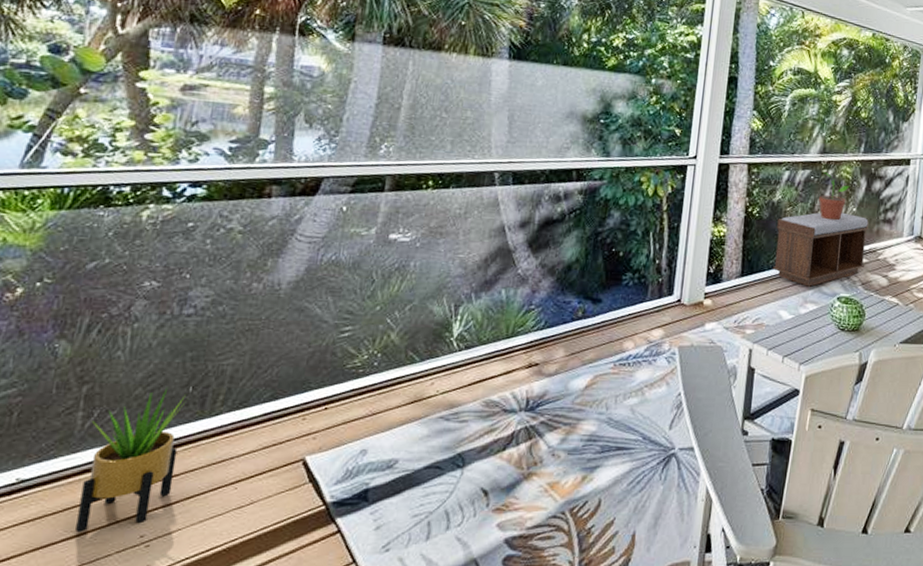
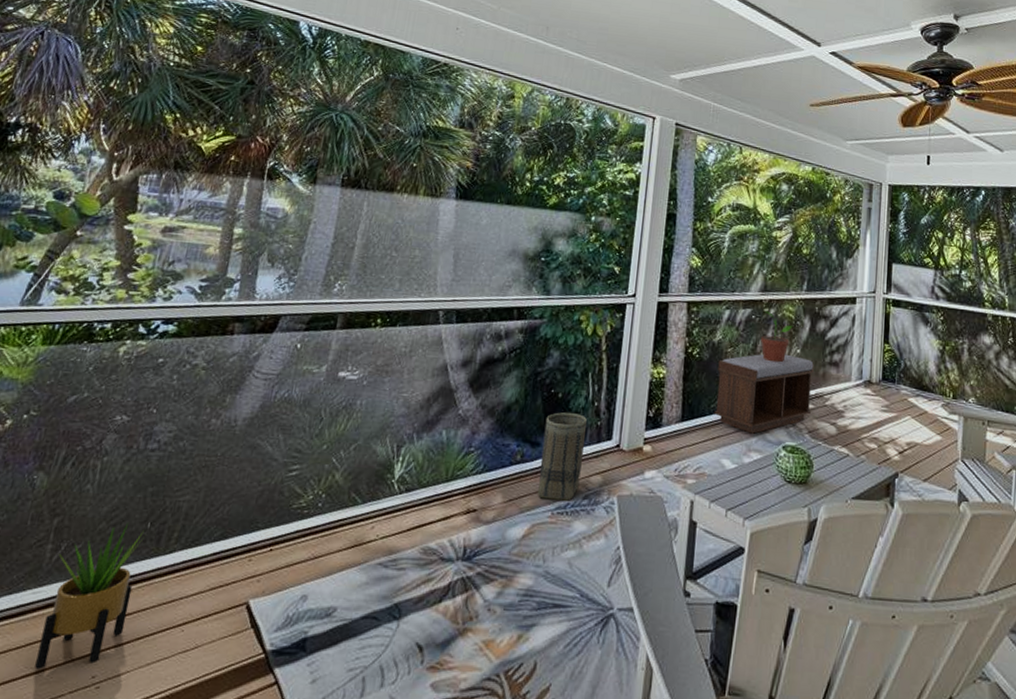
basket: none [599,270,648,353] -> present [537,412,587,501]

